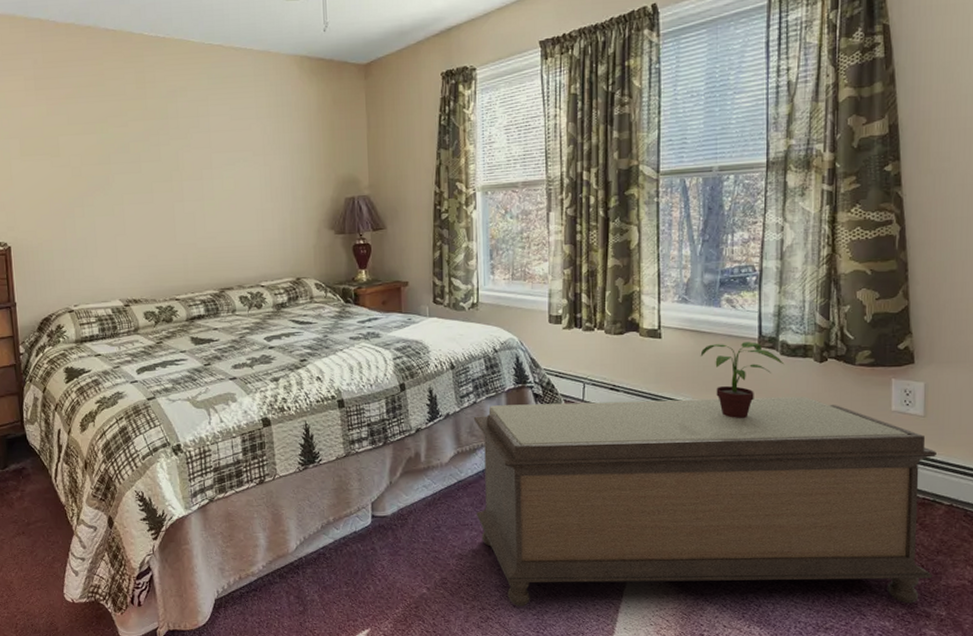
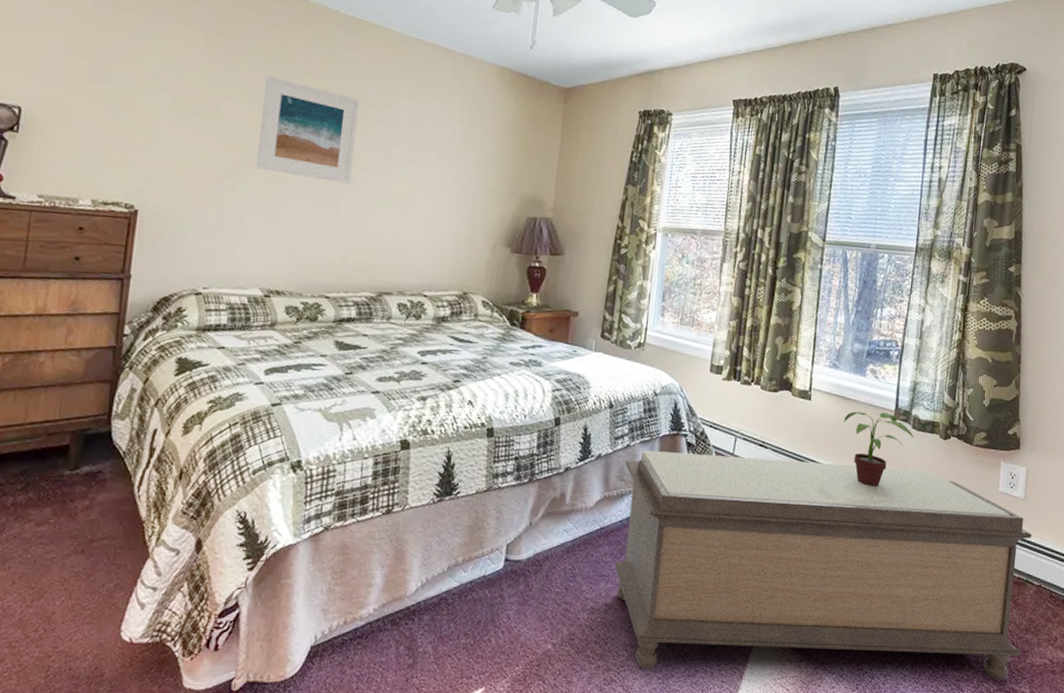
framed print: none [92,107,180,194] -> present [256,75,360,183]

